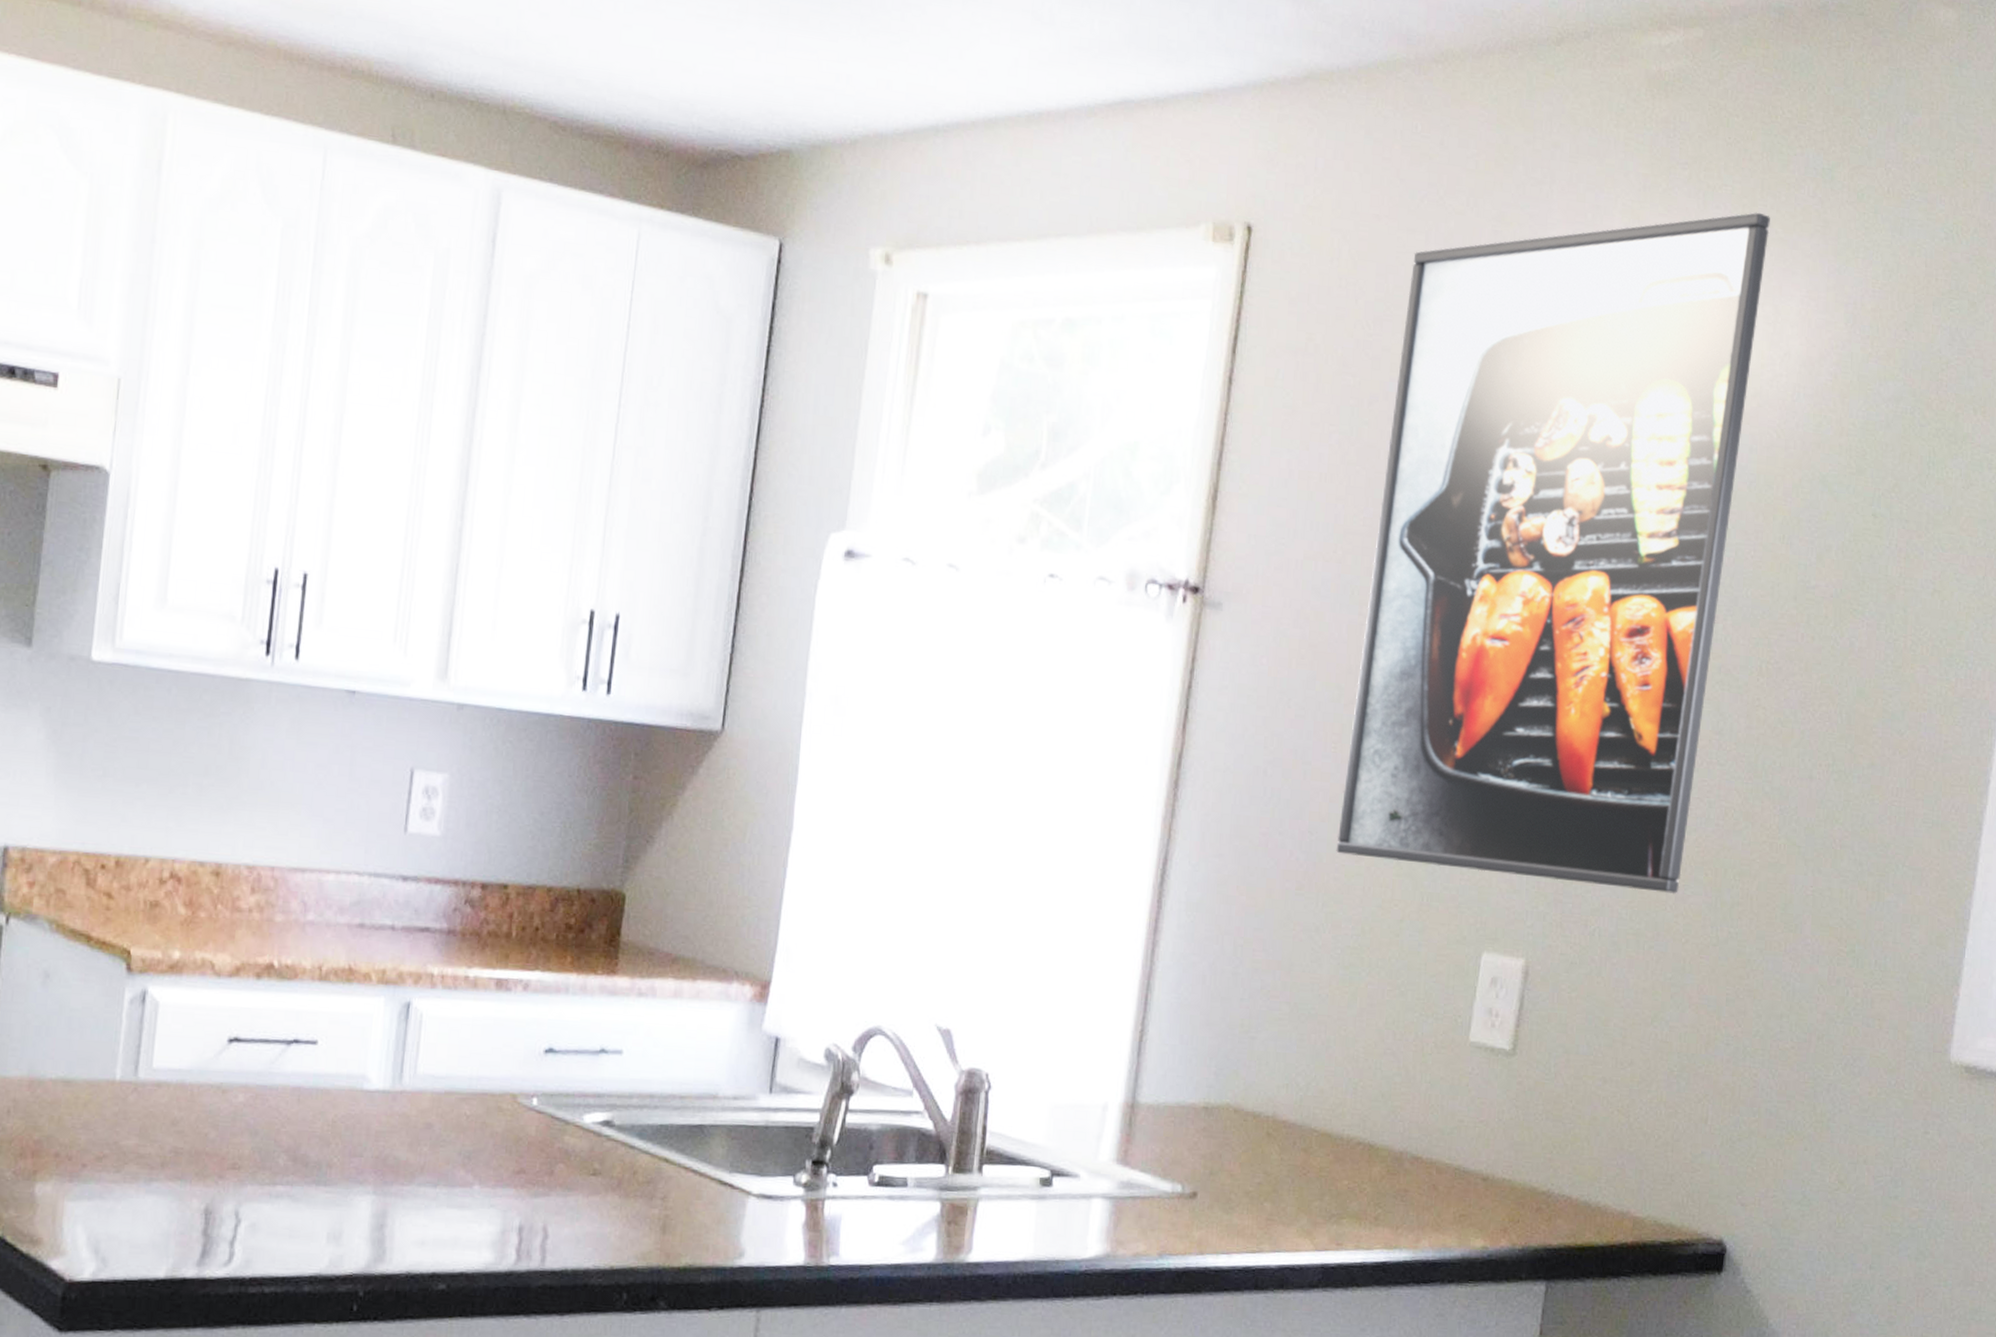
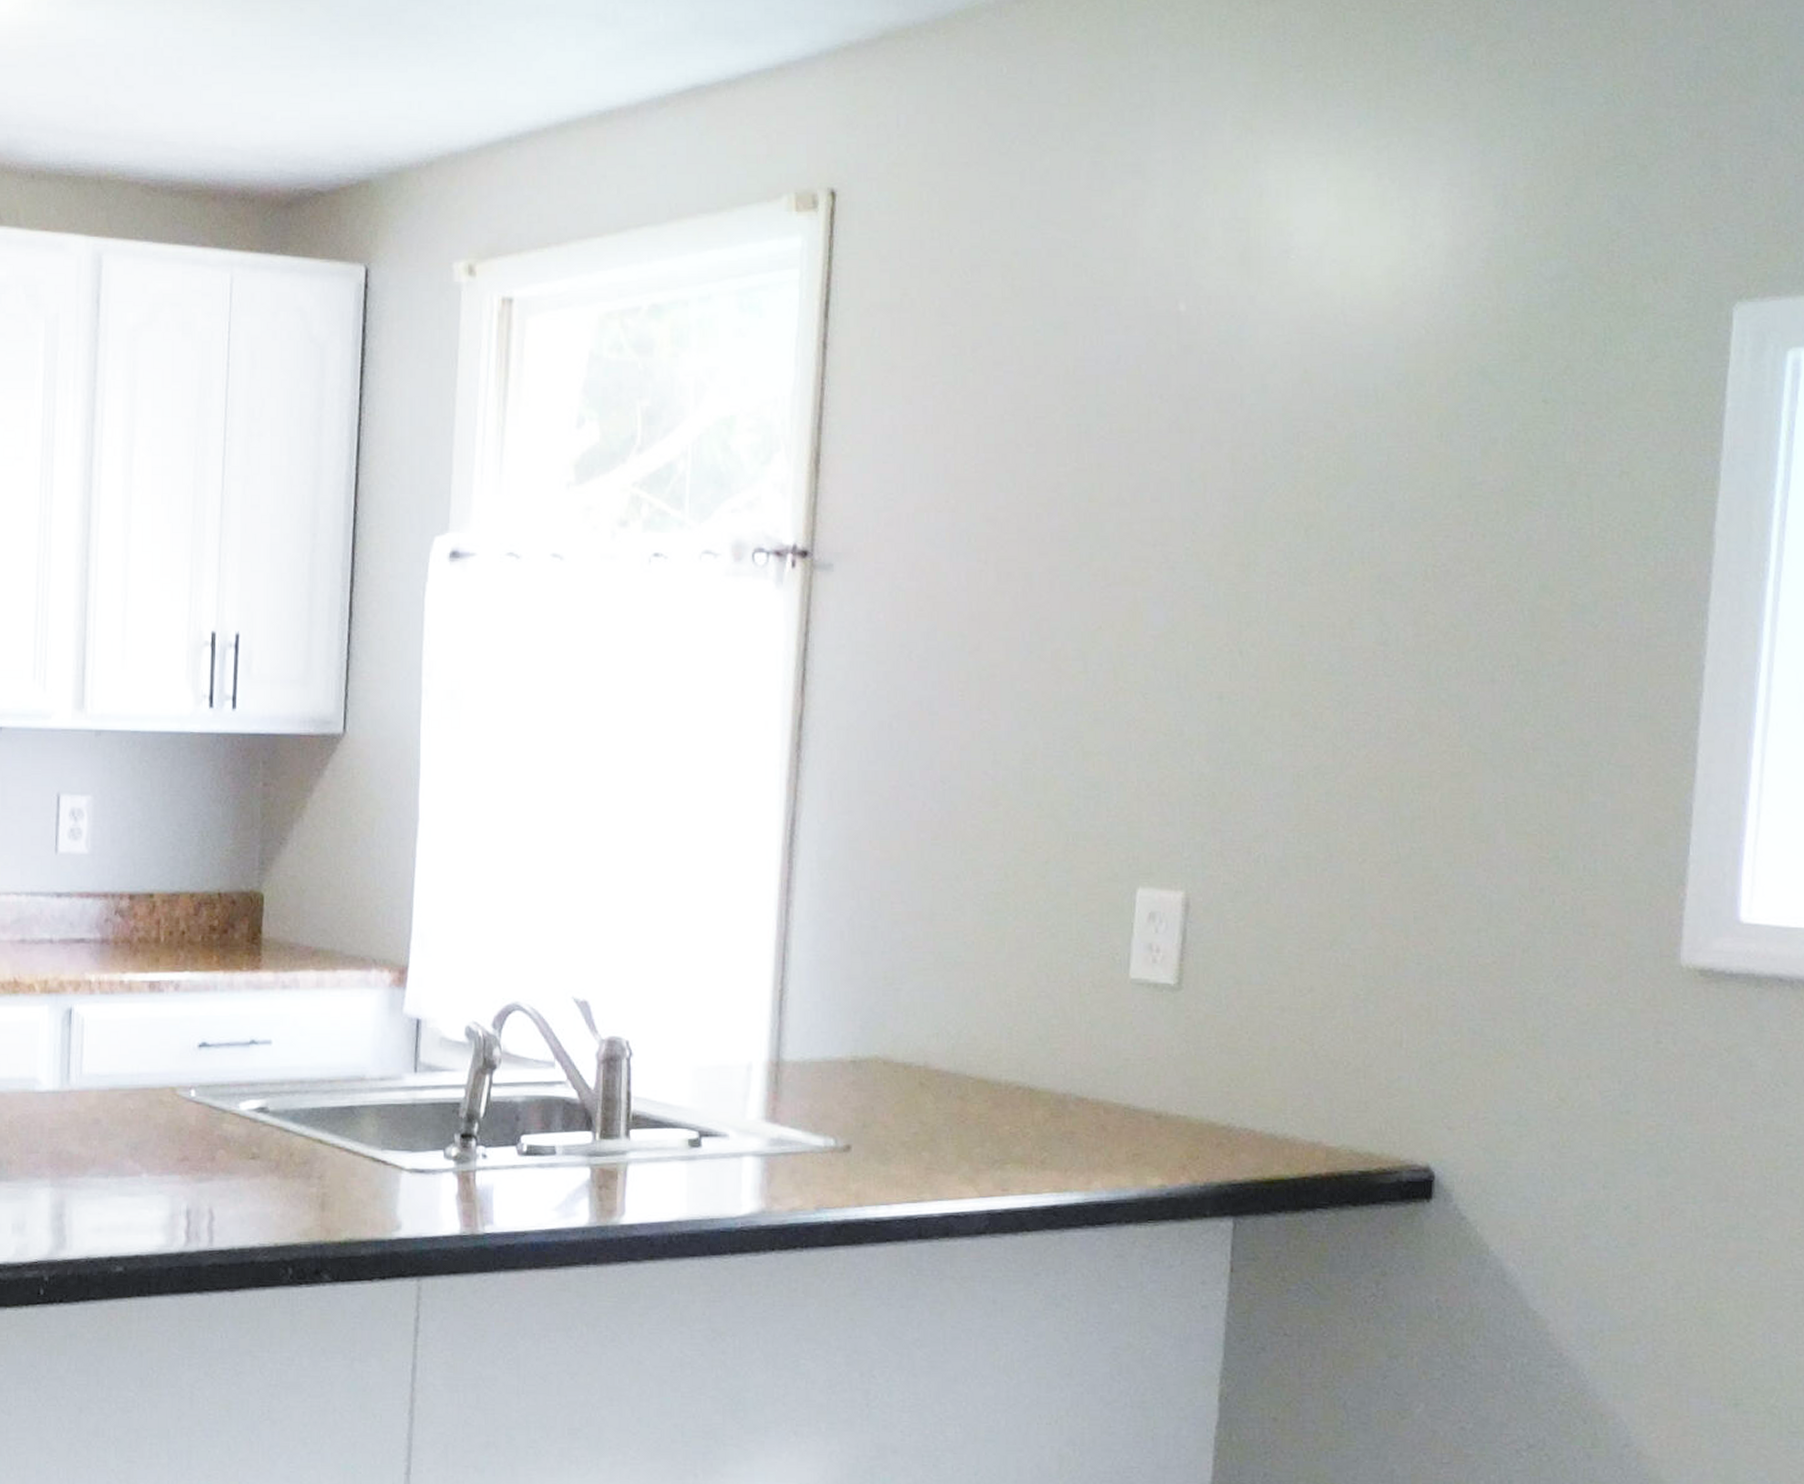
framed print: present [1336,212,1770,895] -> none [971,104,1401,814]

